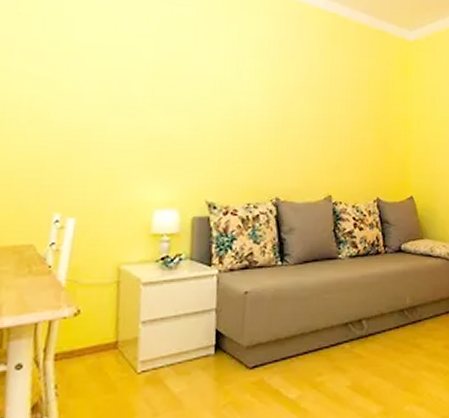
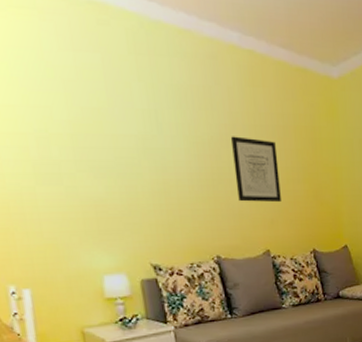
wall art: none [305,85,350,149] -> present [230,136,281,203]

